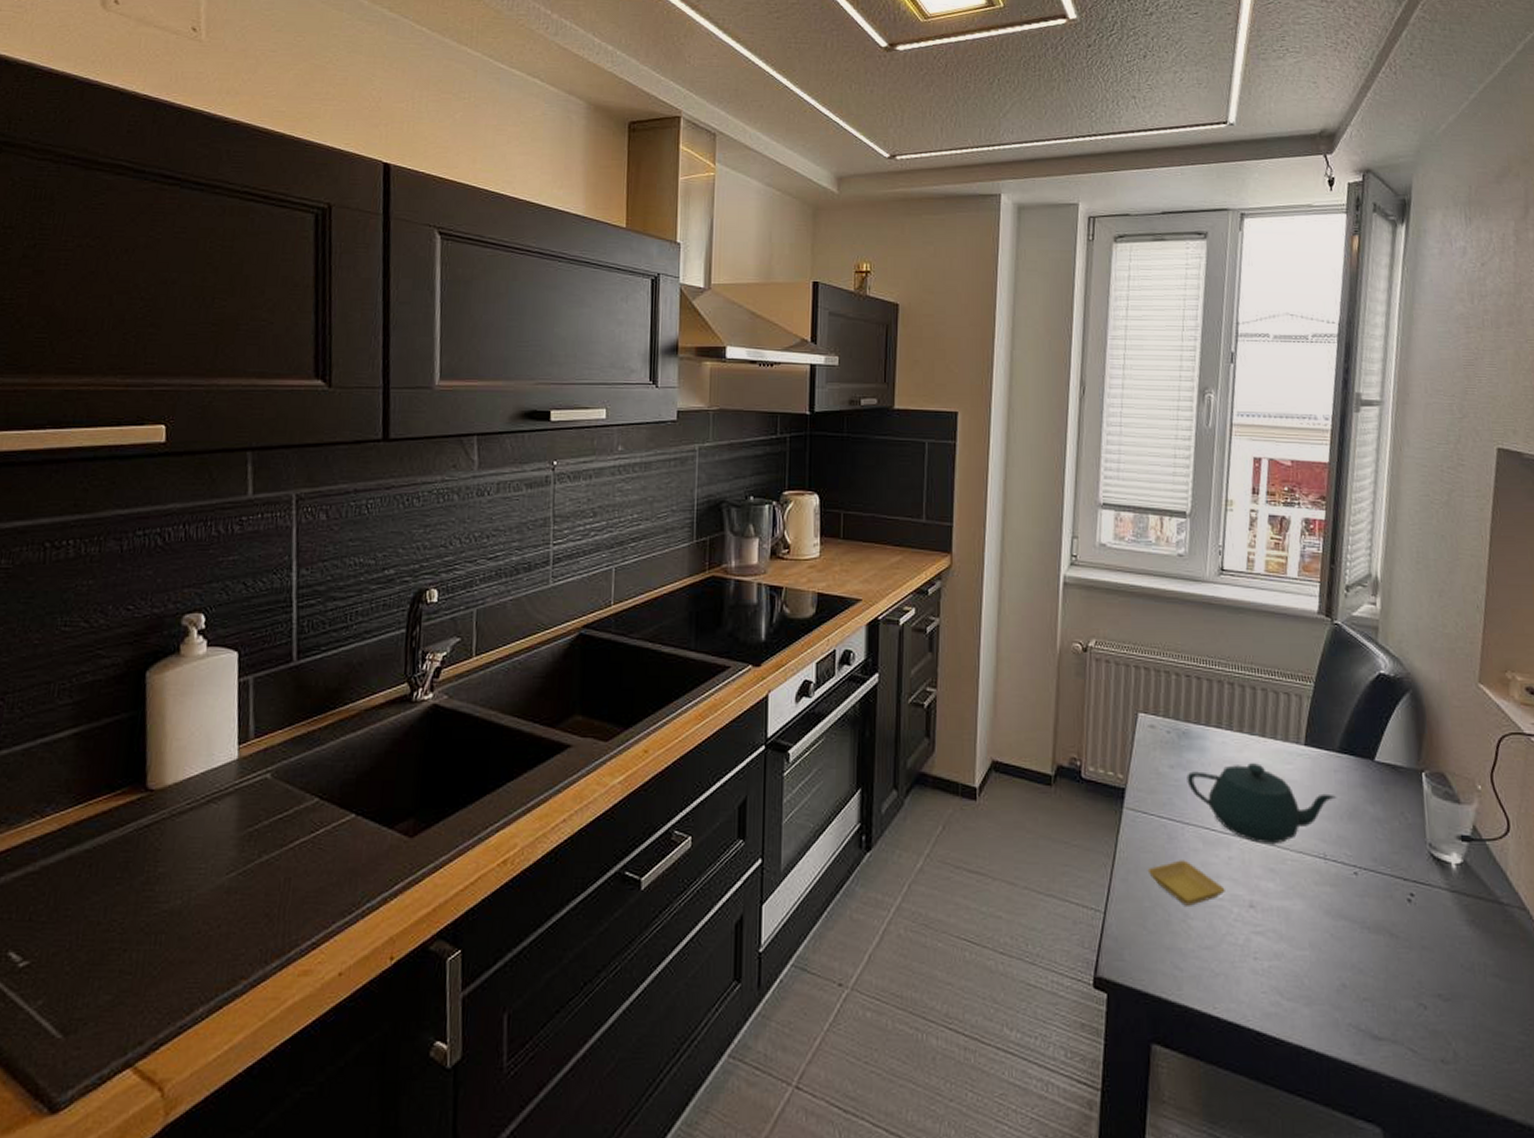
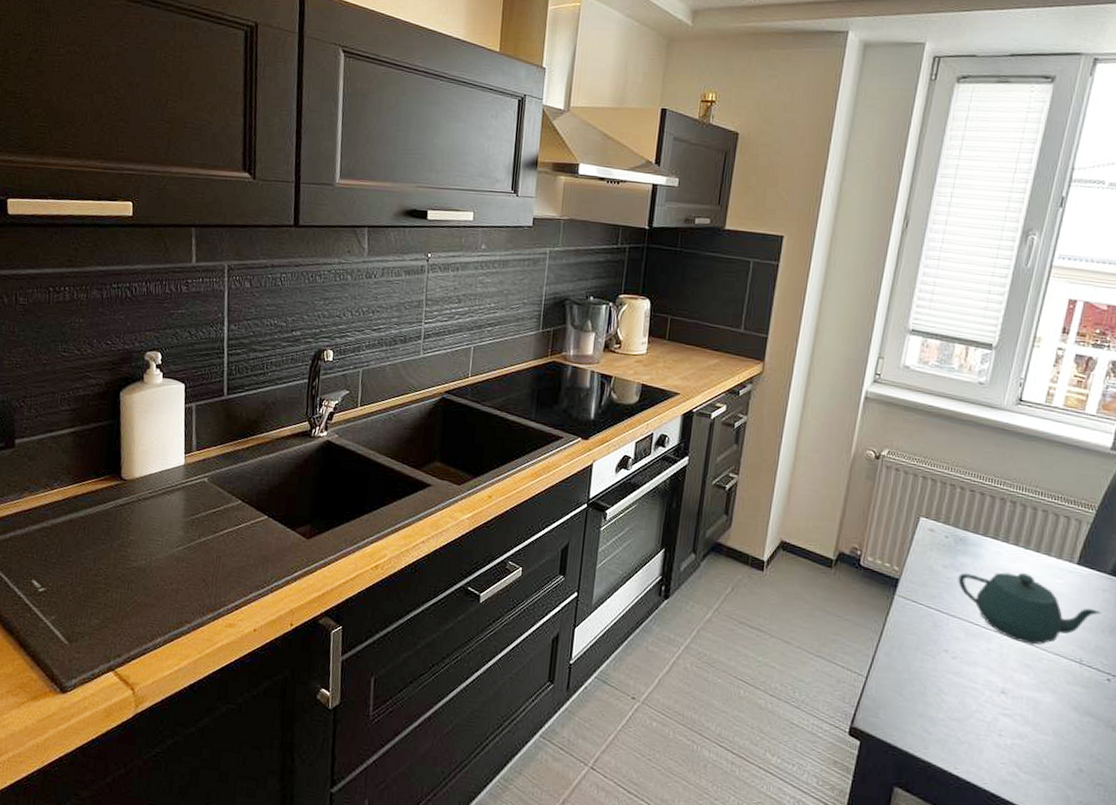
saucer: present [1147,860,1225,906] -> none [910,644,980,684]

